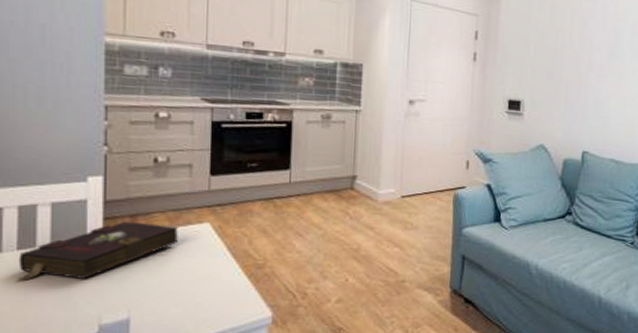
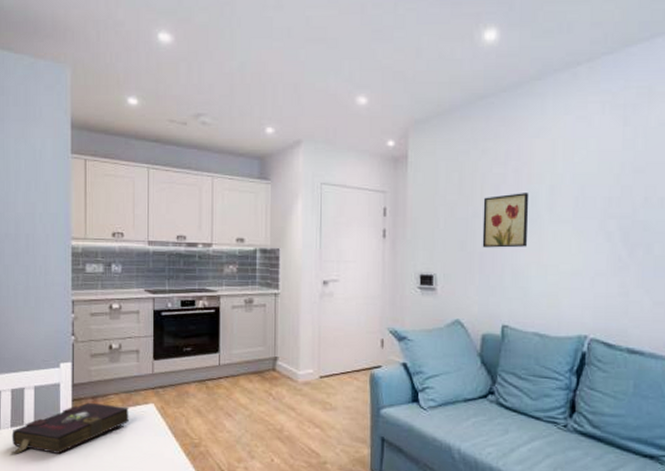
wall art: none [569,28,615,80] -> present [482,193,529,248]

